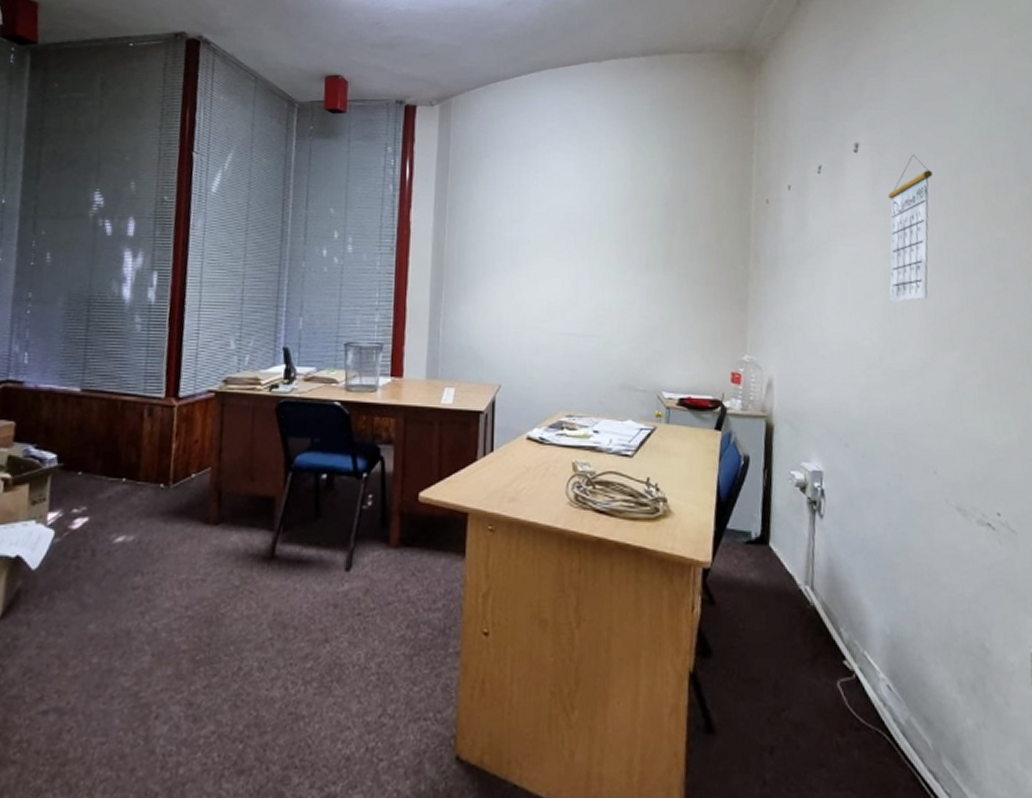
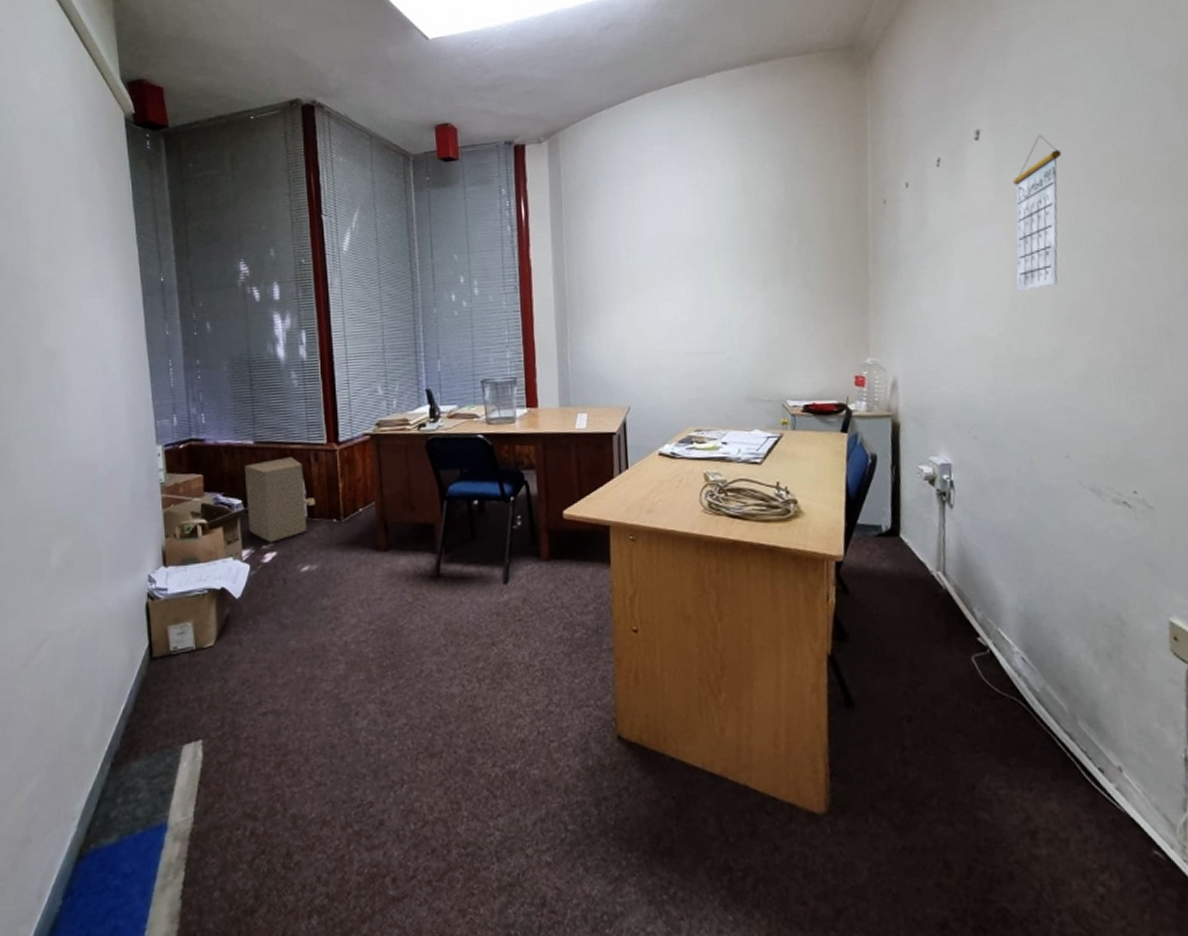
cardboard box: none [60,410,143,506] -> present [244,457,315,543]

